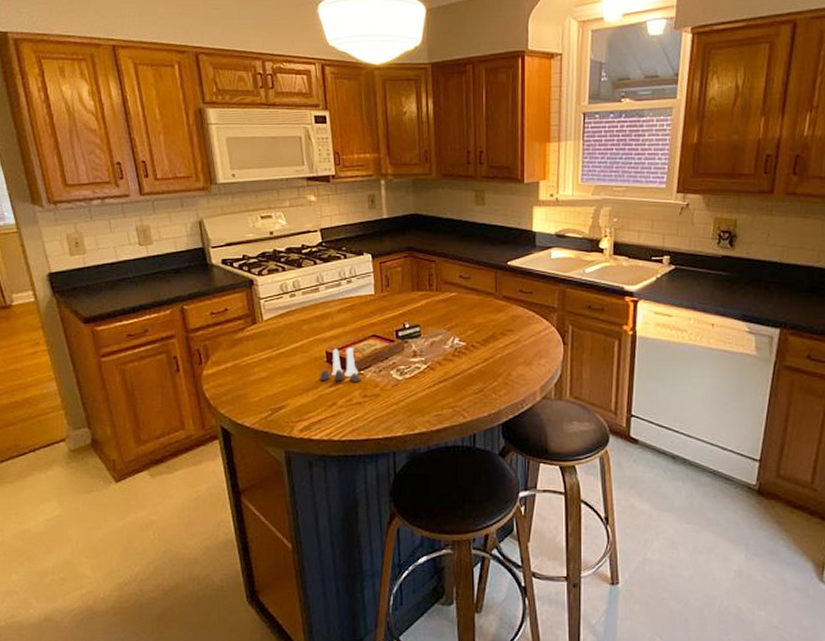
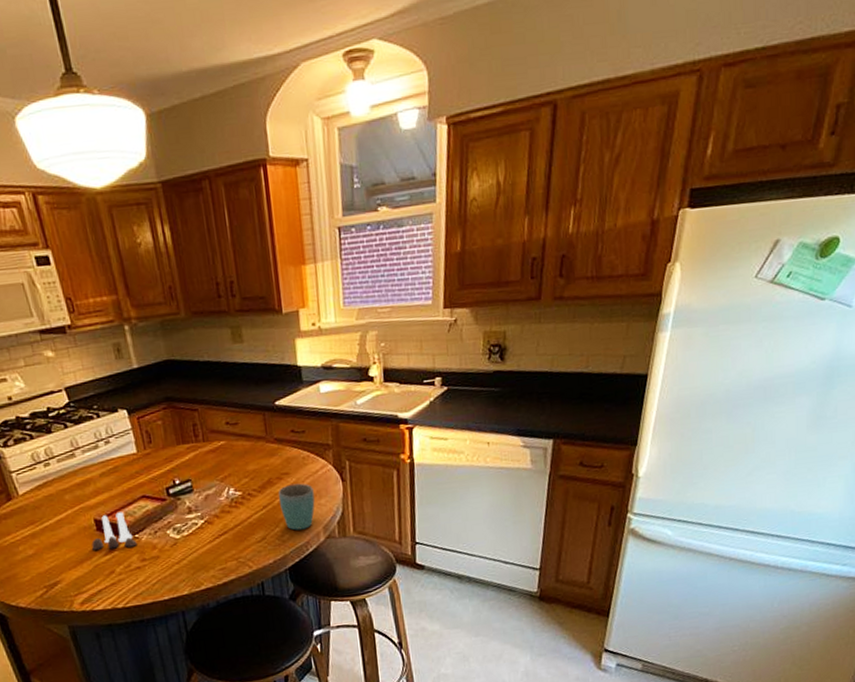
mug: none [500,341,535,387] -> present [278,483,315,531]

